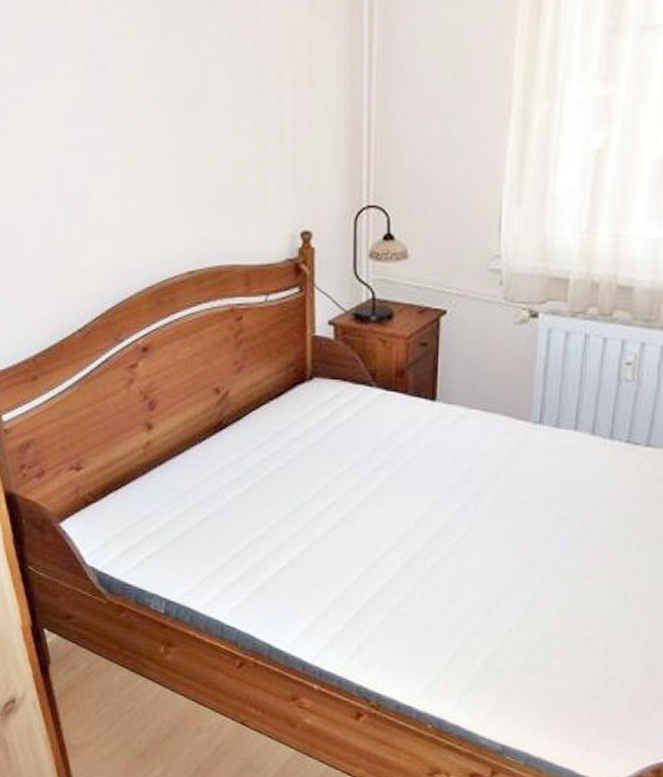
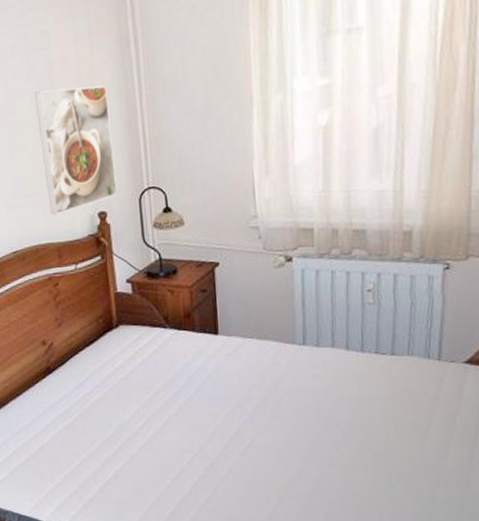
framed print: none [233,65,328,229] -> present [34,85,117,215]

